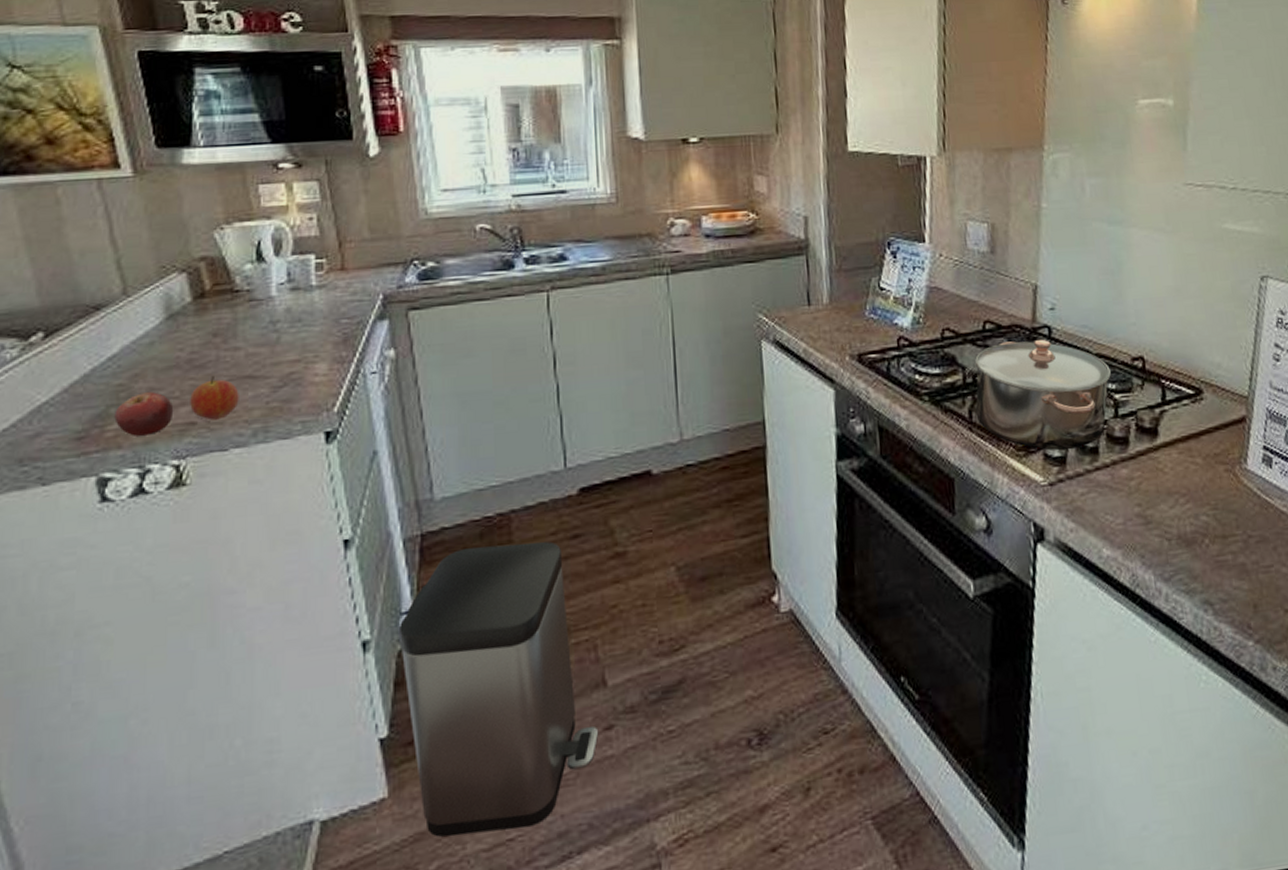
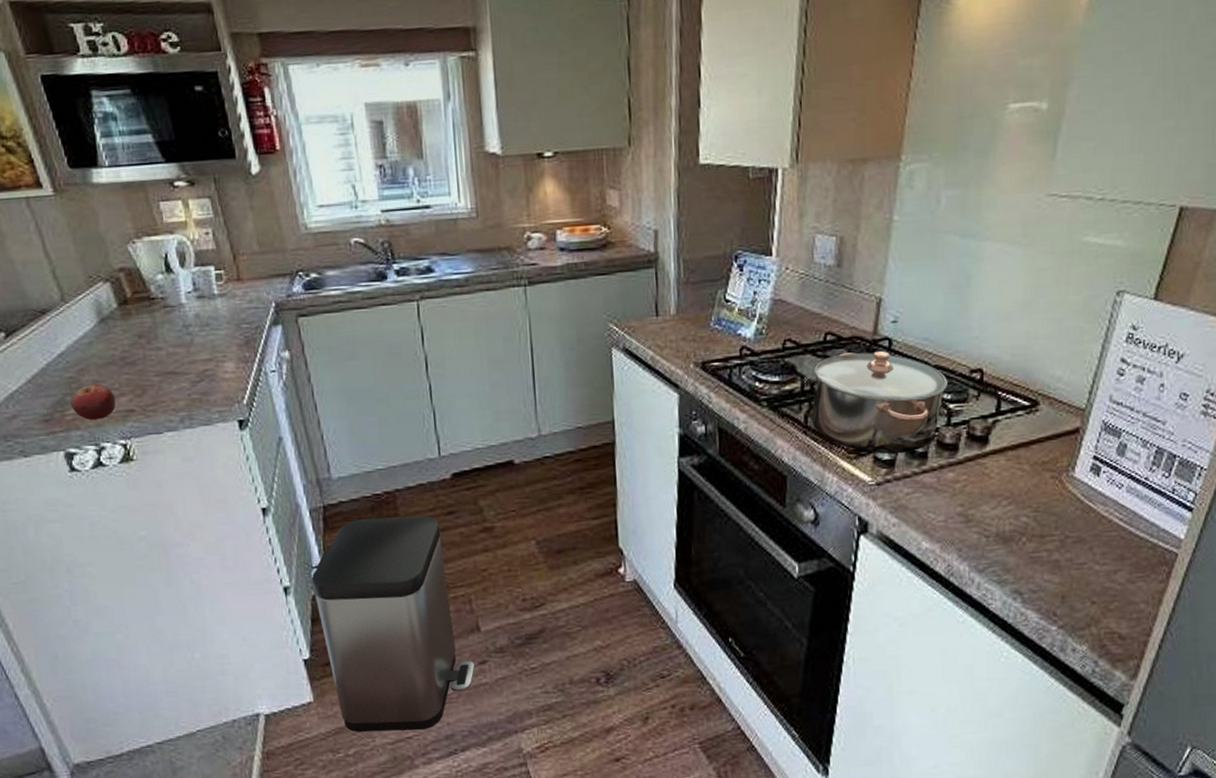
fruit: present [190,375,239,421] -> none [127,371,167,409]

